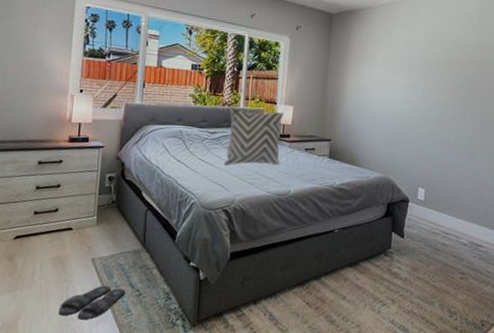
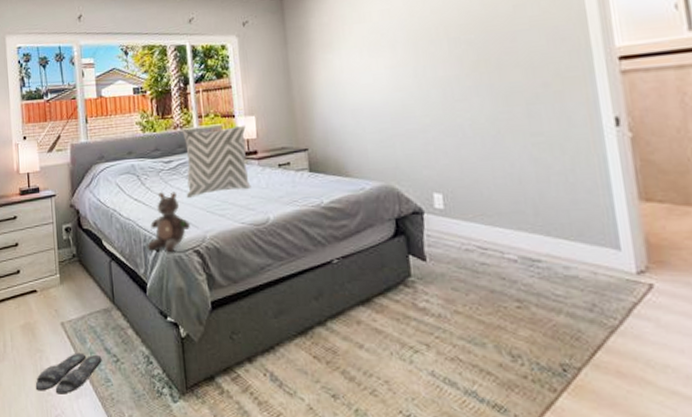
stuffed animal: none [182,157,223,210] -> present [147,191,190,253]

